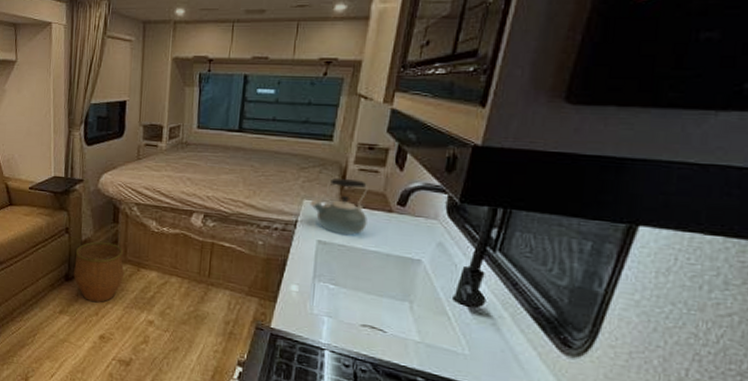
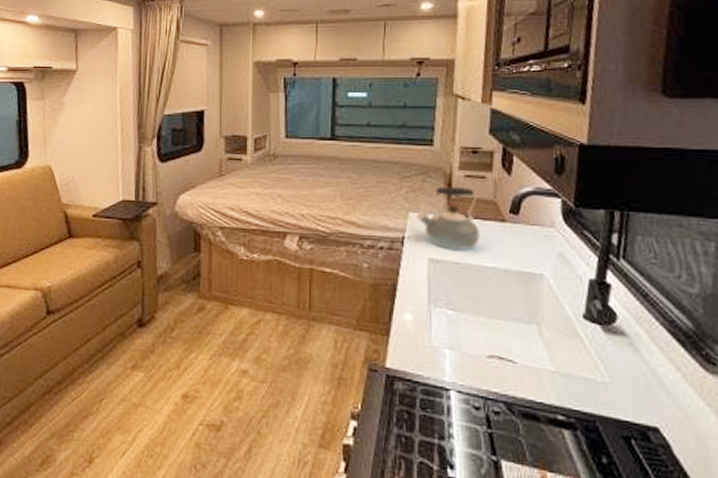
basket: present [74,240,125,303] -> none [148,273,210,353]

